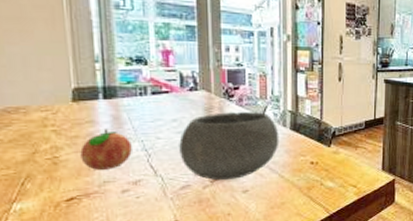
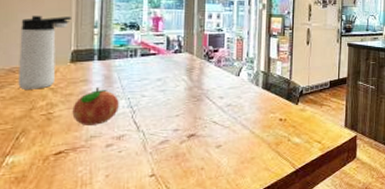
thermos bottle: none [9,49,67,132] -> present [18,16,71,89]
bowl: present [179,111,279,181] -> none [161,71,252,136]

